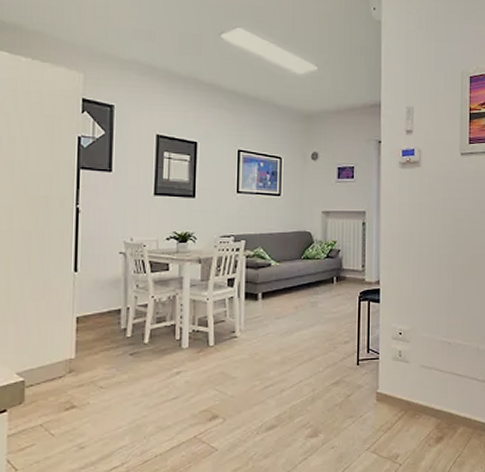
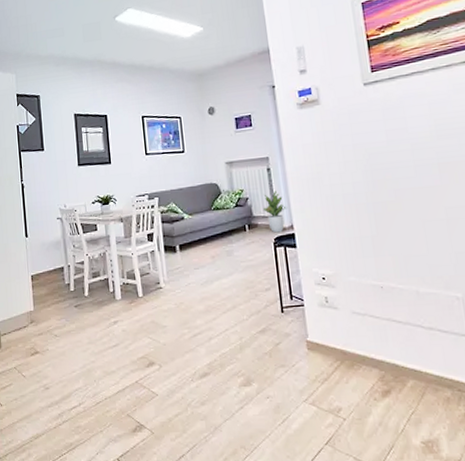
potted plant: none [352,245,377,287] -> present [262,190,288,233]

